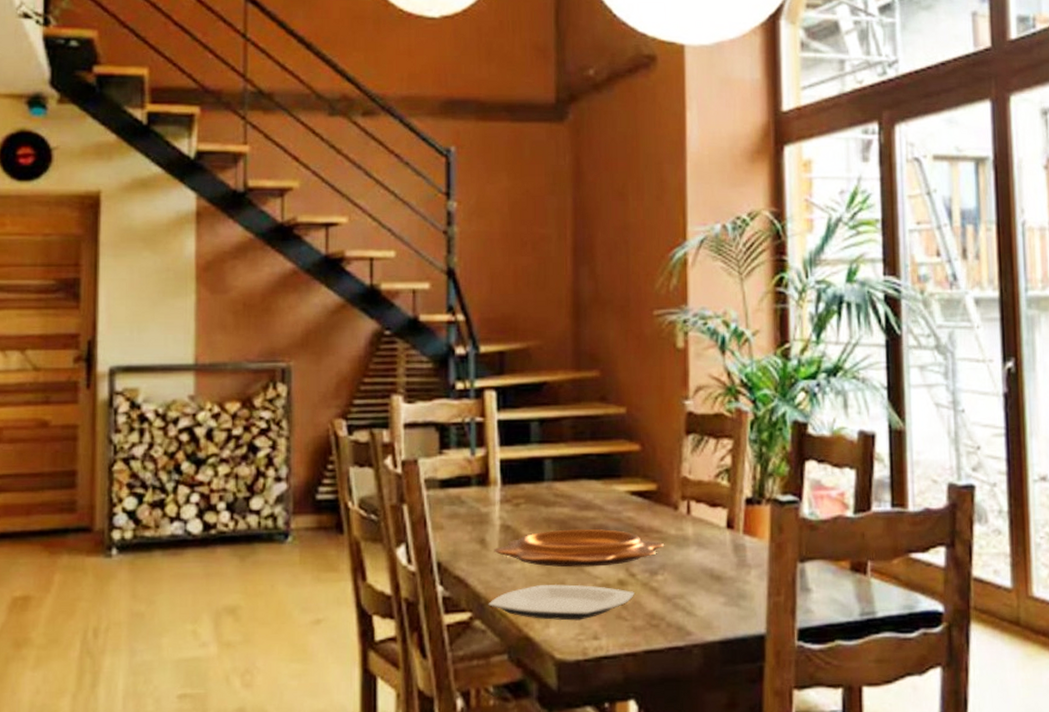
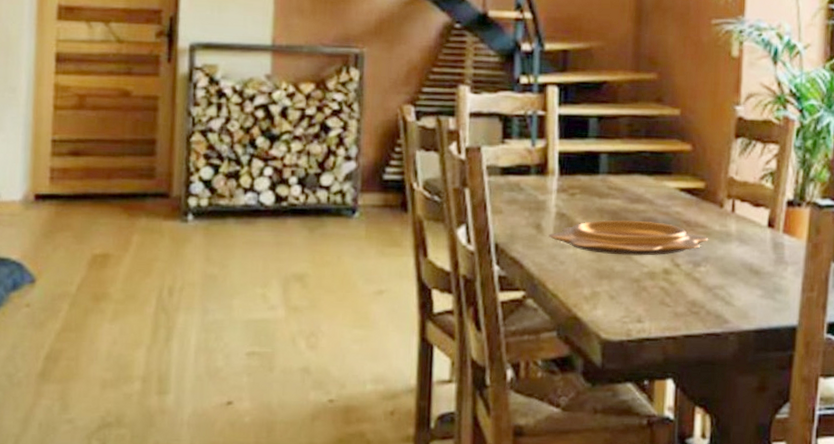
plate: present [488,584,635,621] -> none [541,270,679,304]

